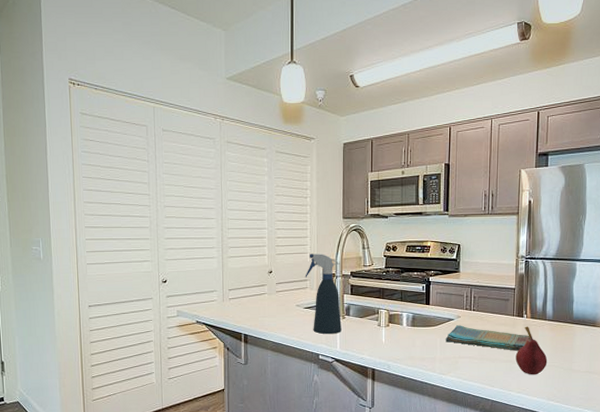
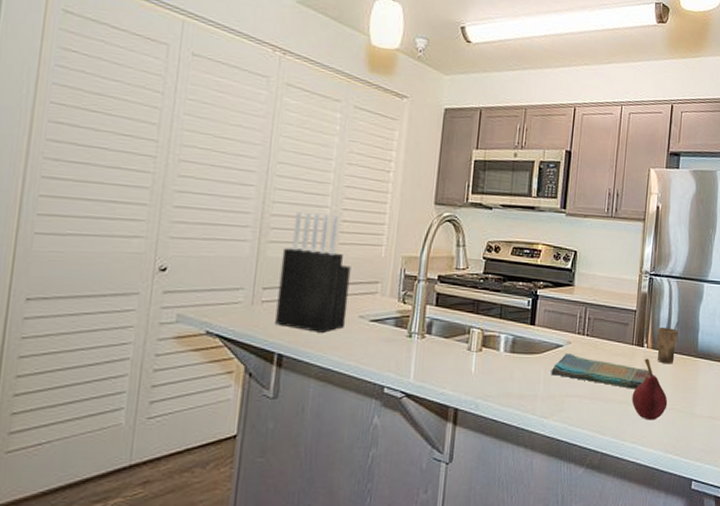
knife block: none [239,233,287,318] -> present [275,211,351,333]
spray bottle: present [305,254,342,335] -> none [375,247,426,360]
cup: none [535,296,555,330] -> present [657,322,679,364]

